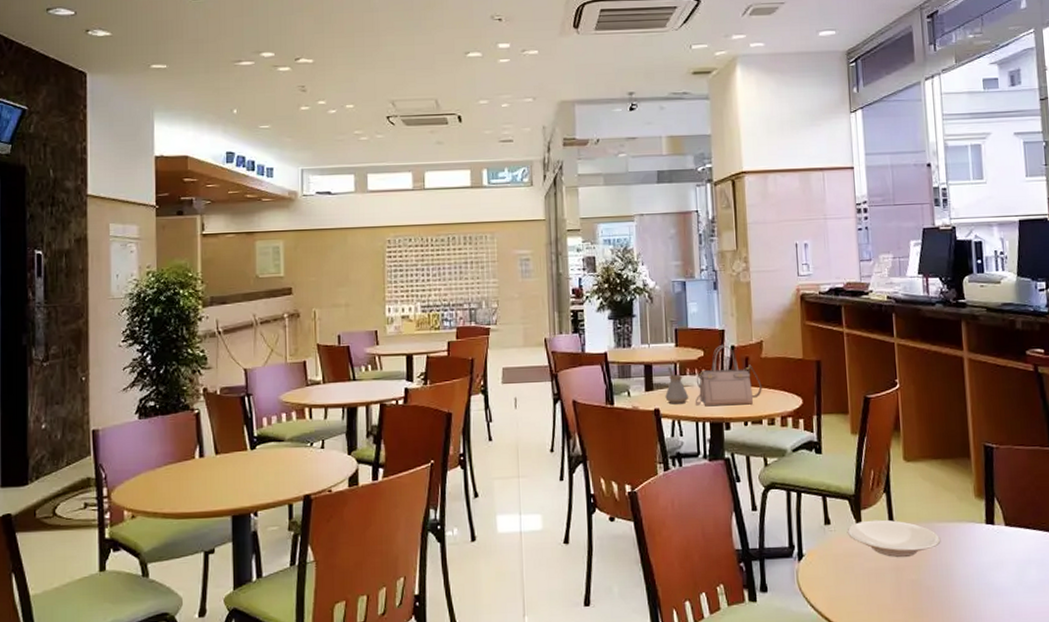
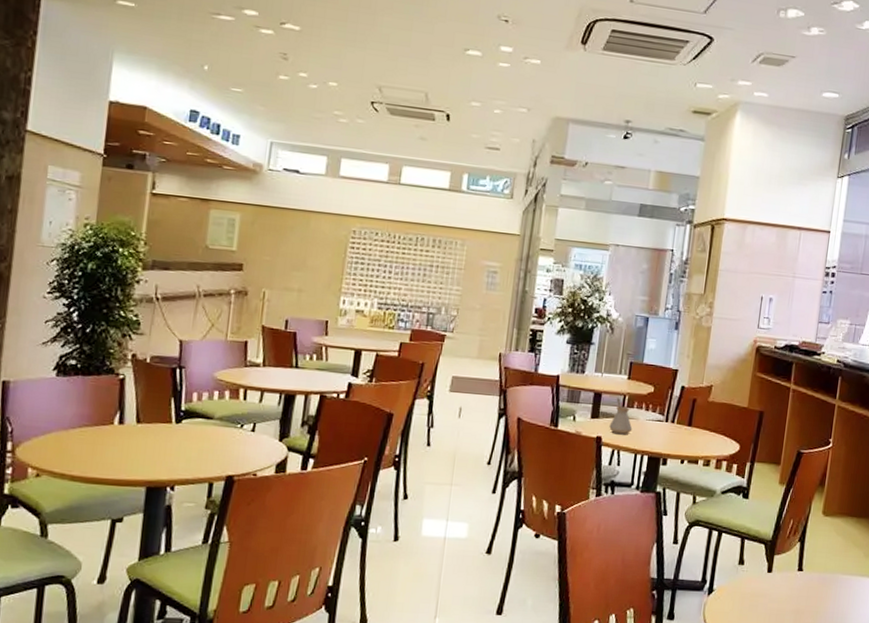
handbag: present [696,345,762,406] -> none [638,384,704,444]
saucer: present [847,519,941,558] -> none [757,565,842,603]

